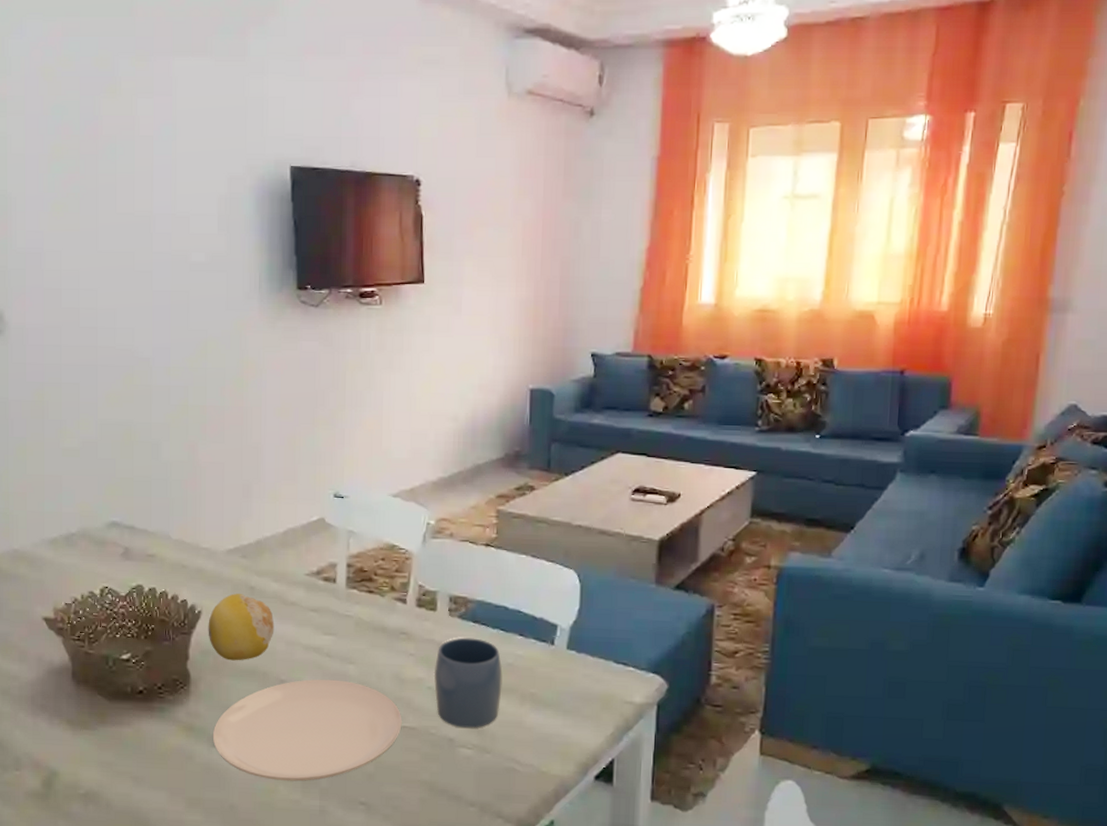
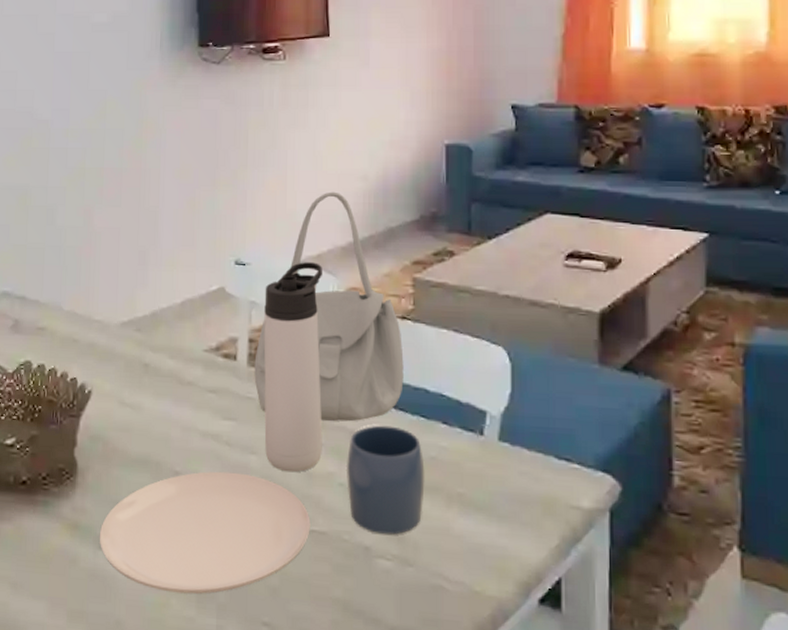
fruit: present [208,593,275,661] -> none [98,371,170,449]
handbag: none [352,431,487,635] -> present [254,191,404,422]
thermos bottle: none [361,495,416,679] -> present [264,262,323,473]

